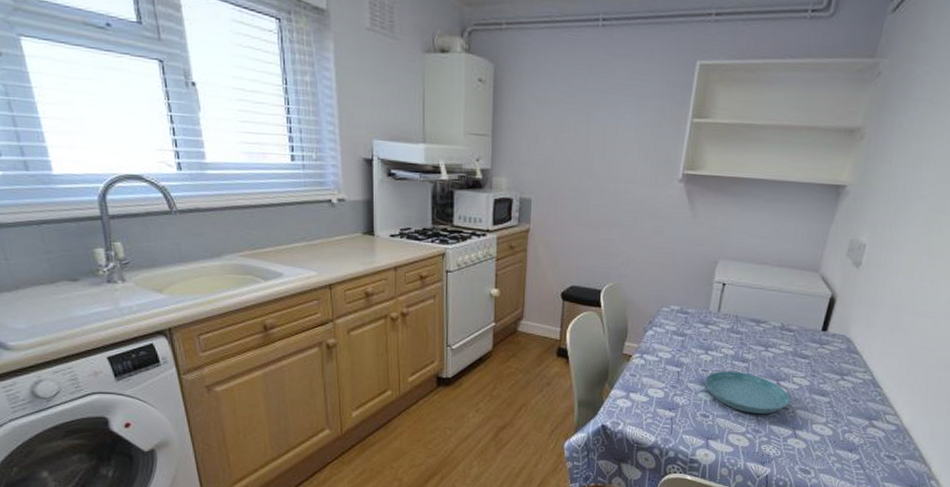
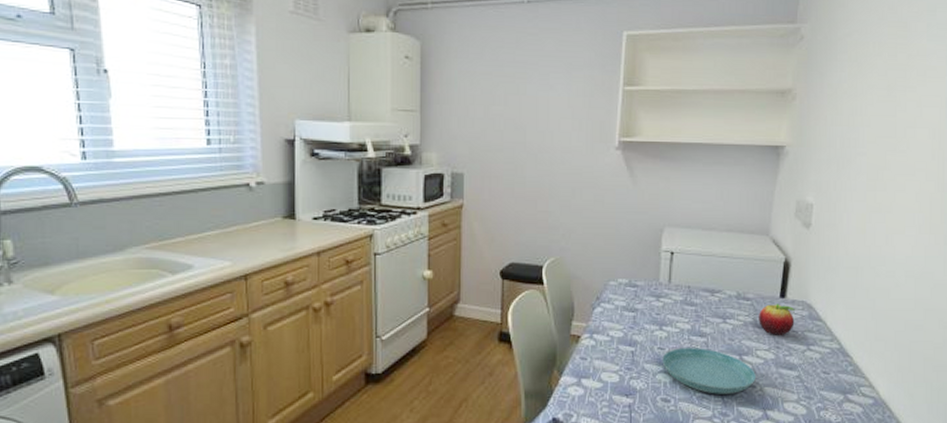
fruit: none [798,336,836,365] -> present [759,304,796,335]

